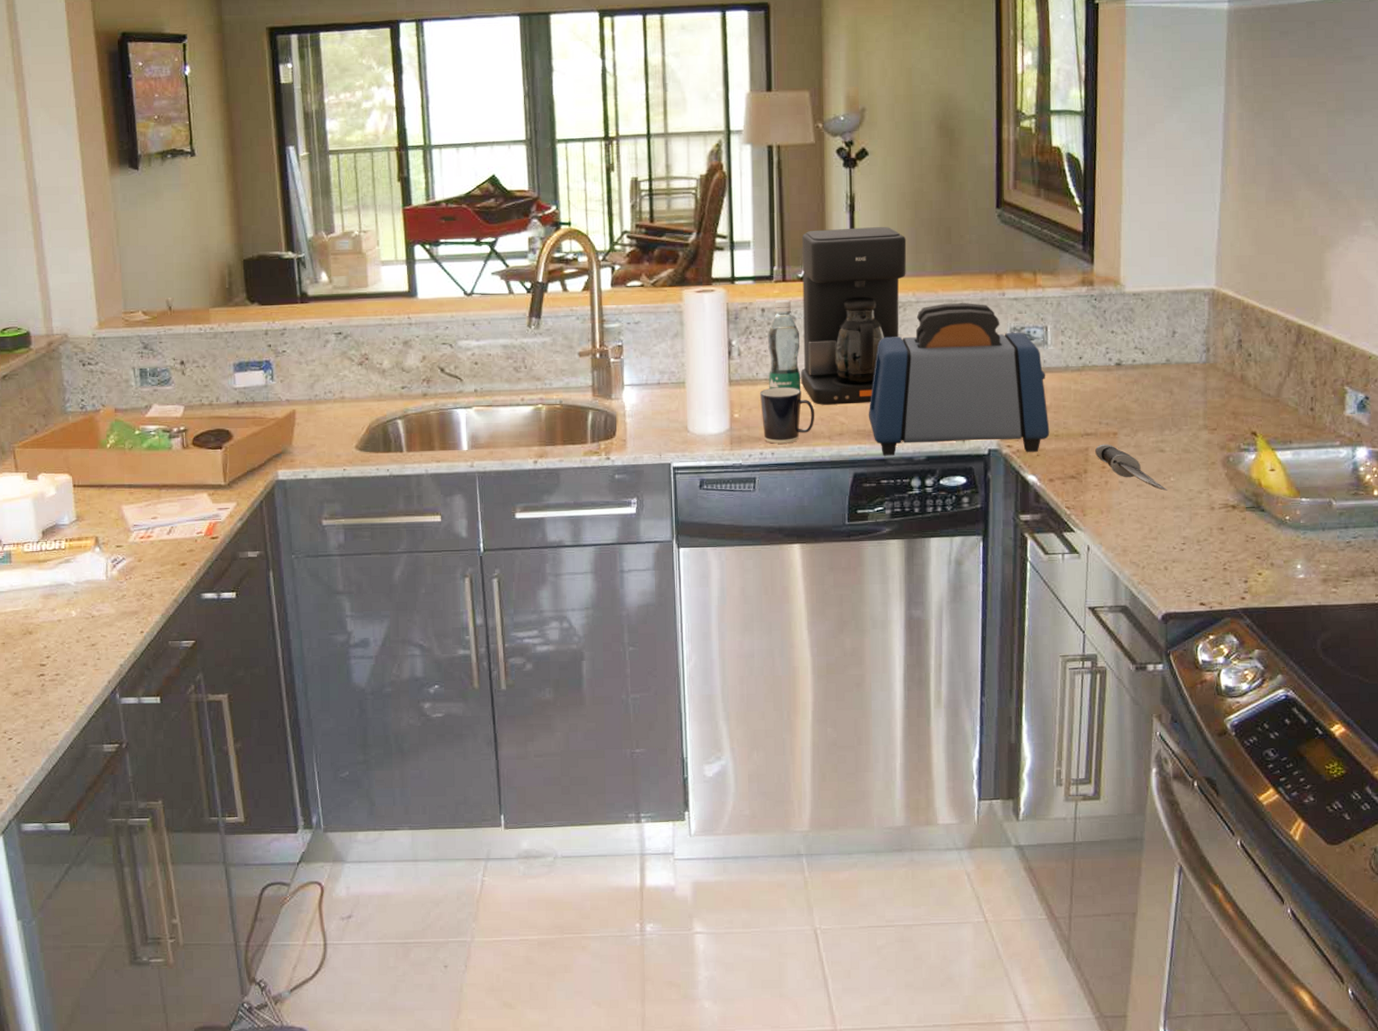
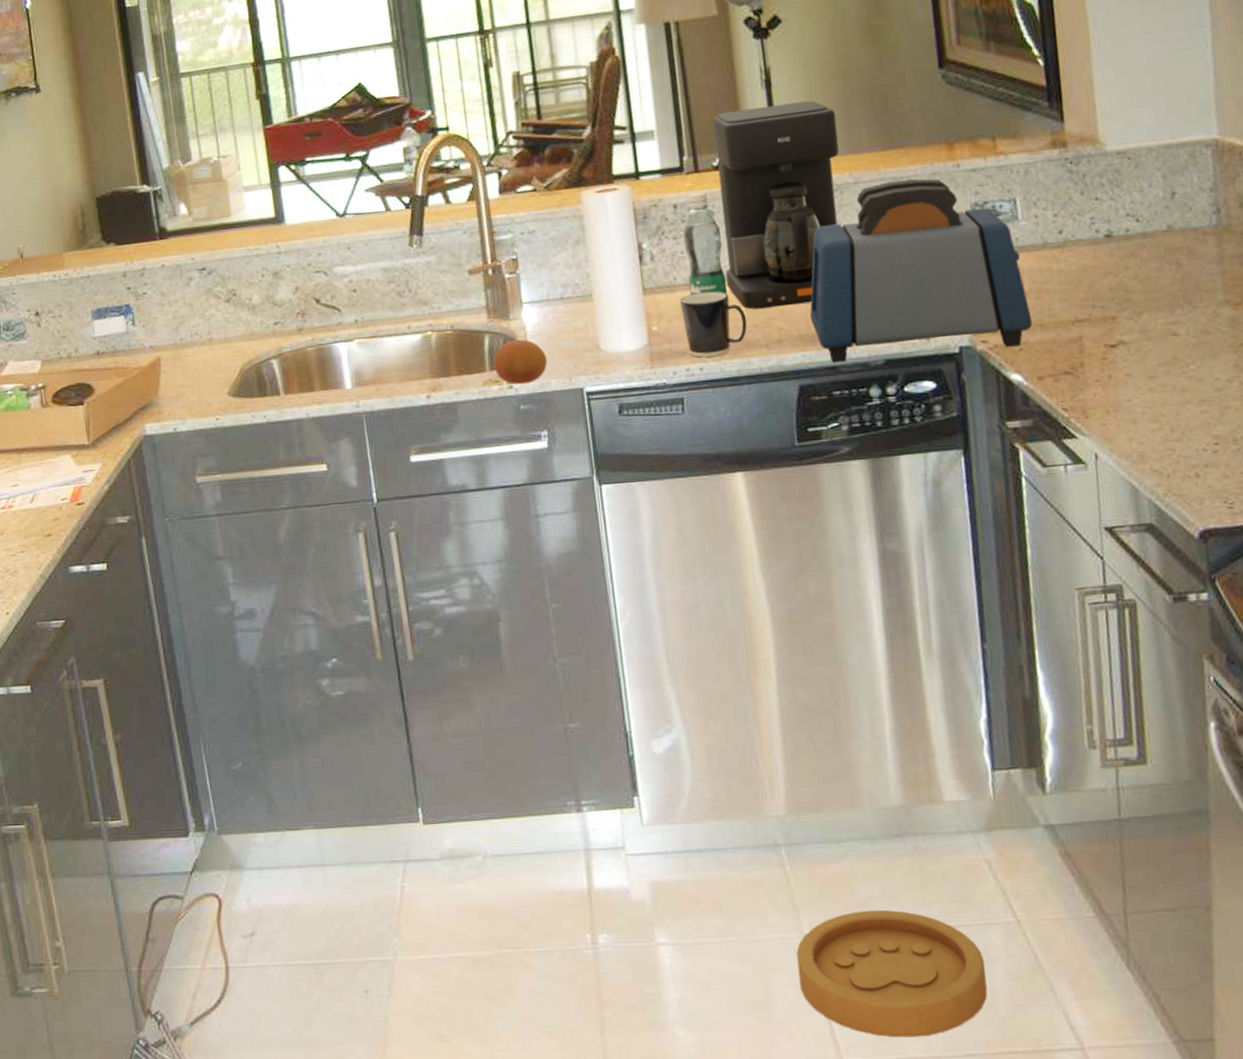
fruit: none [595,417,642,457] -> present [494,339,548,385]
pet bowl: none [807,909,957,1011] -> present [796,909,988,1038]
knife: present [1095,444,1167,491] -> none [1091,330,1188,382]

